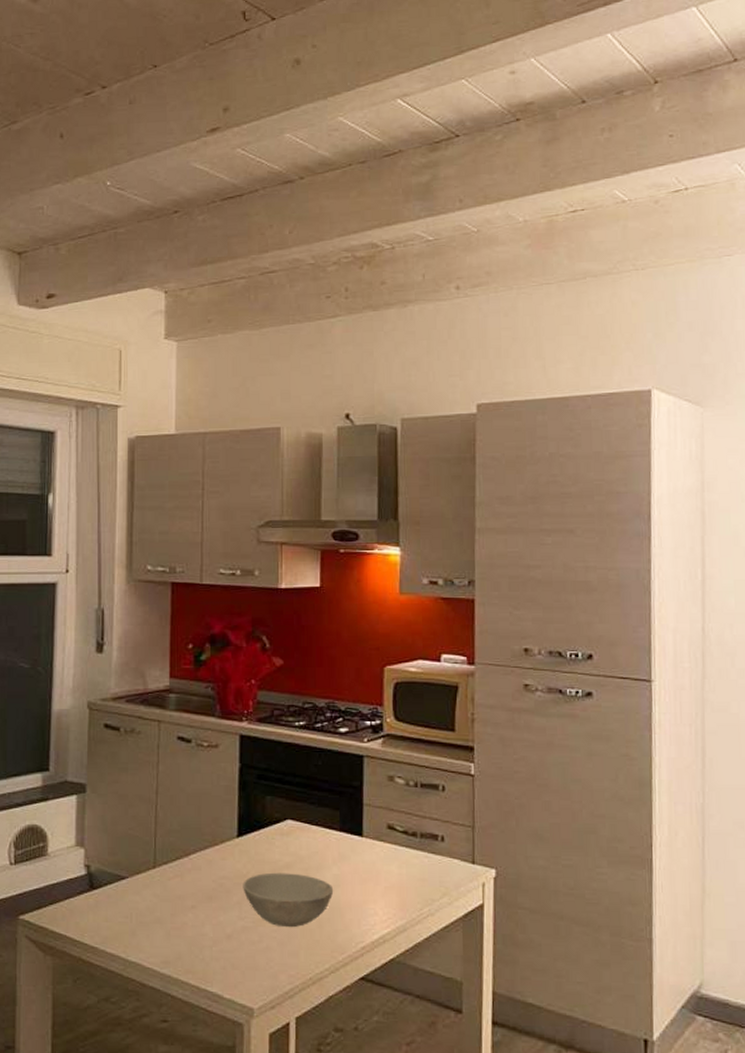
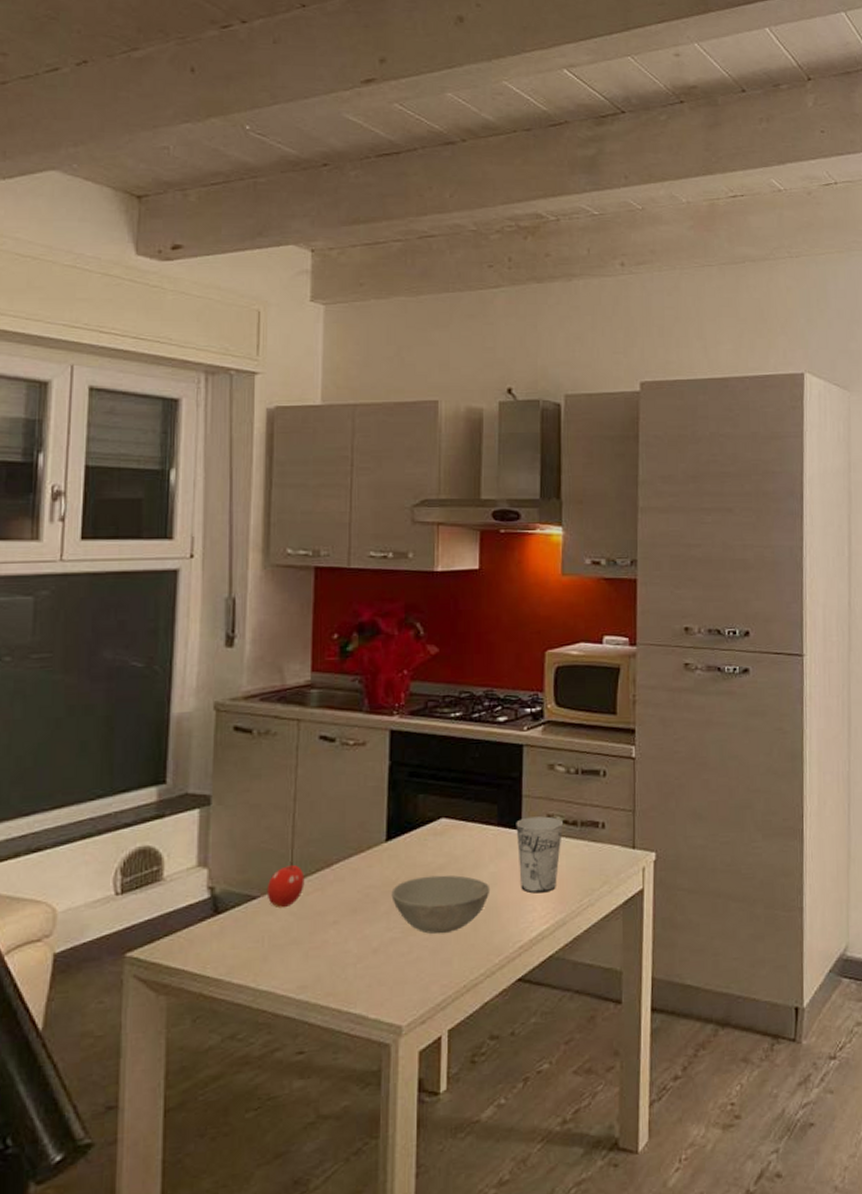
fruit: none [134,848,166,890] -> present [266,861,305,909]
cup: none [357,825,404,898] -> present [516,816,564,893]

